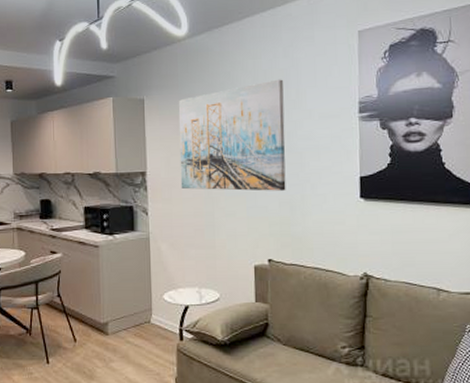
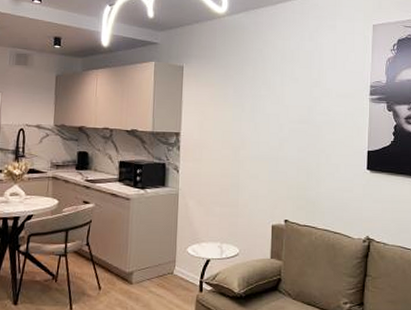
wall art: present [178,79,286,191] -> none [211,59,307,159]

